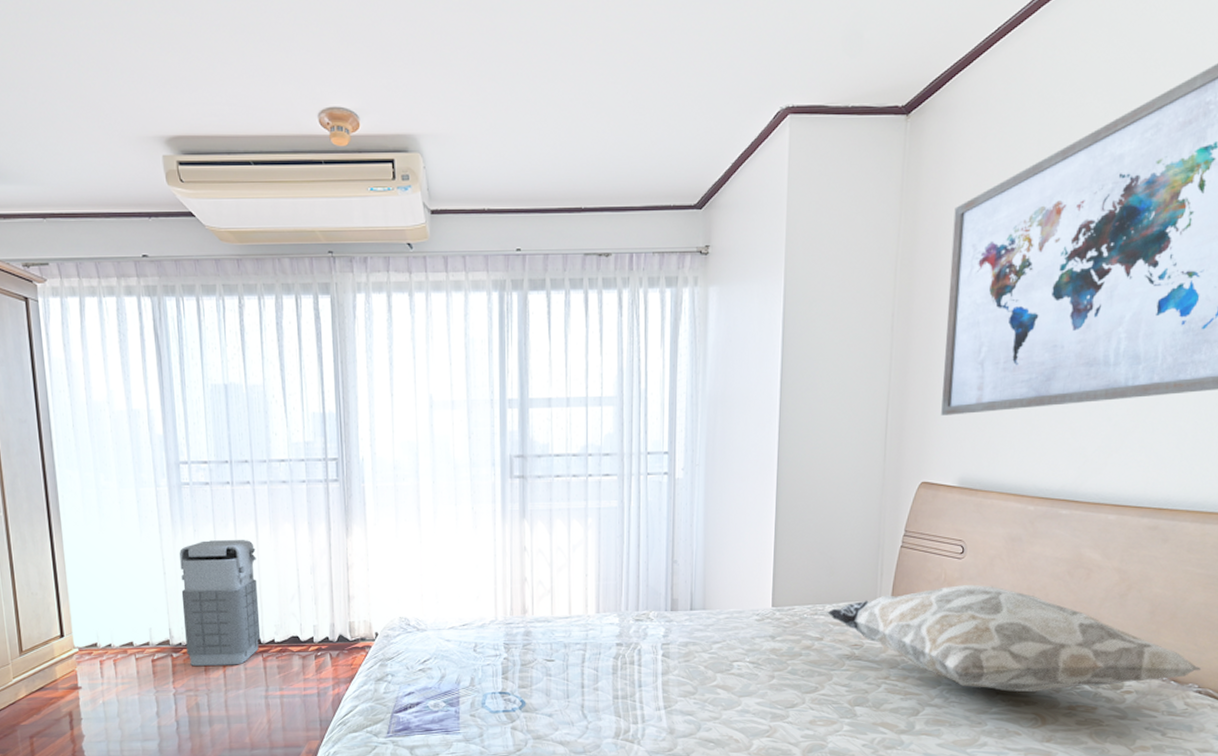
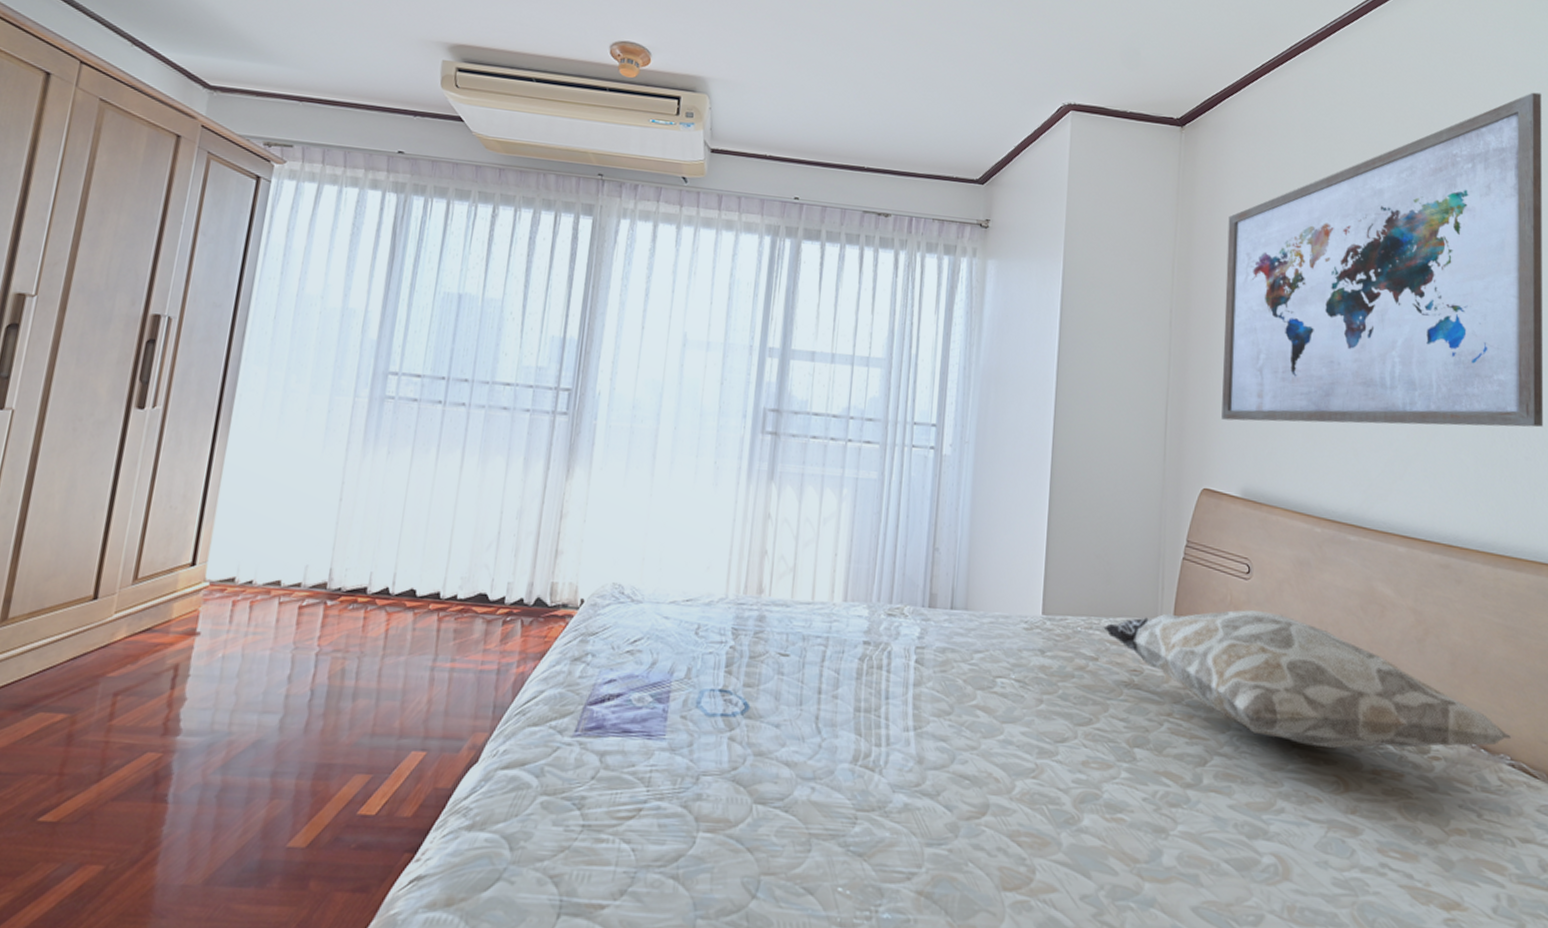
grenade: present [179,540,261,666] -> none [345,465,457,624]

